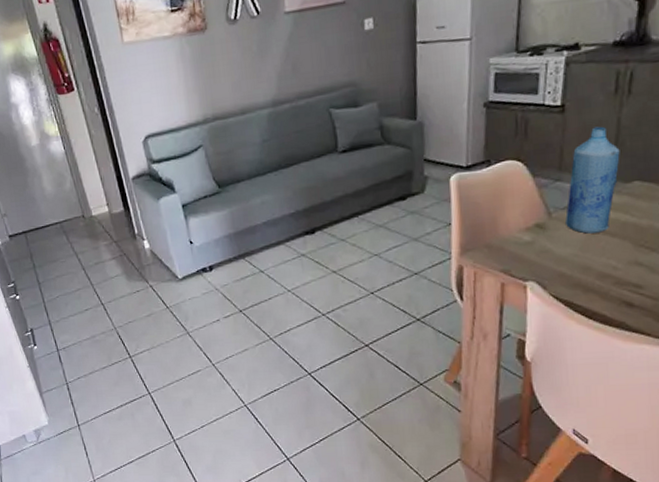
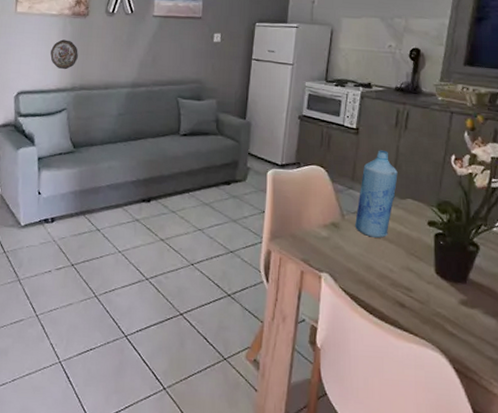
decorative plate: none [171,64,204,101] -> present [50,39,78,70]

